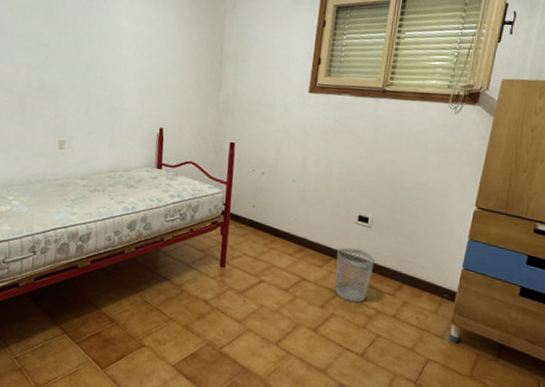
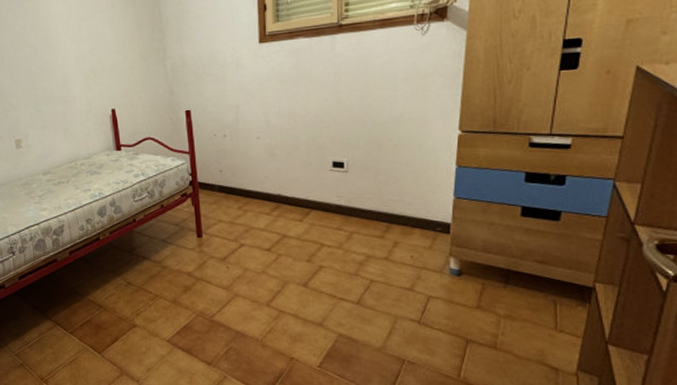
wastebasket: present [335,247,375,303] -> none [316,196,357,251]

